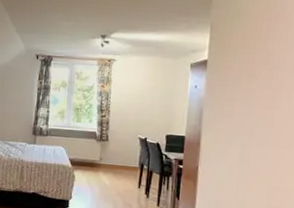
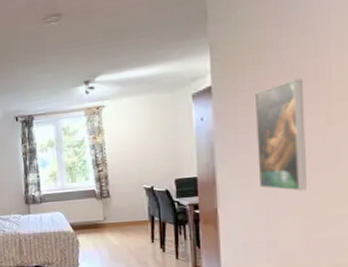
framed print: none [235,67,282,164] -> present [254,78,307,192]

